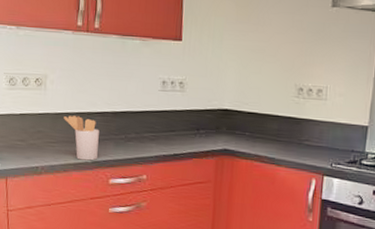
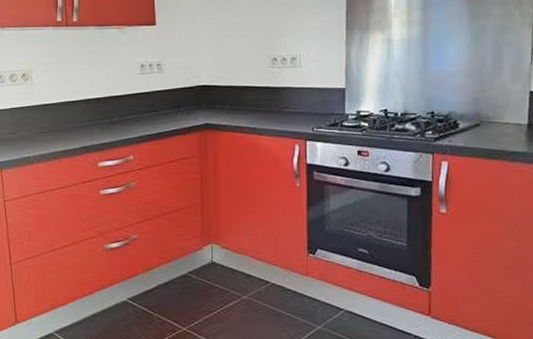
utensil holder: present [64,115,99,161] -> none [51,105,85,147]

